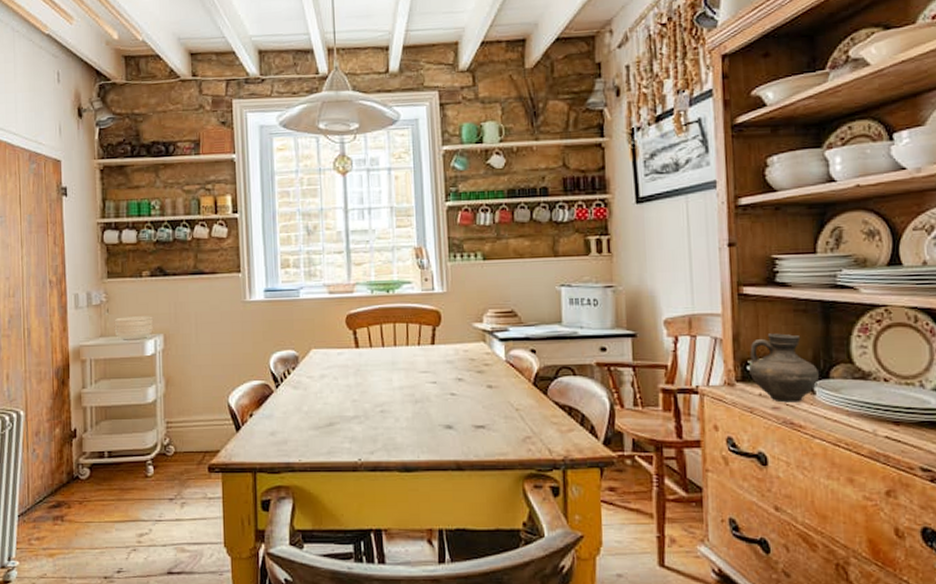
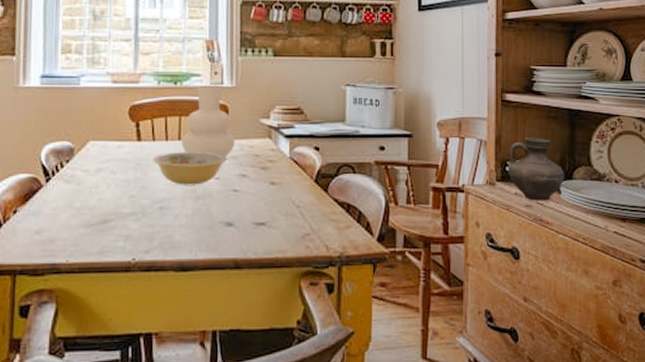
ceramic bowl: none [371,356,443,390] -> present [153,151,227,185]
vase: none [396,291,450,362] -> present [181,85,236,158]

